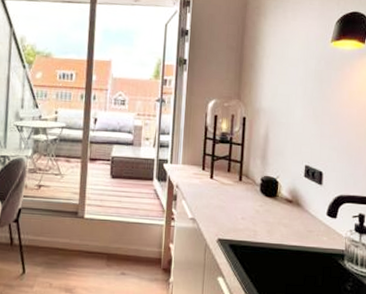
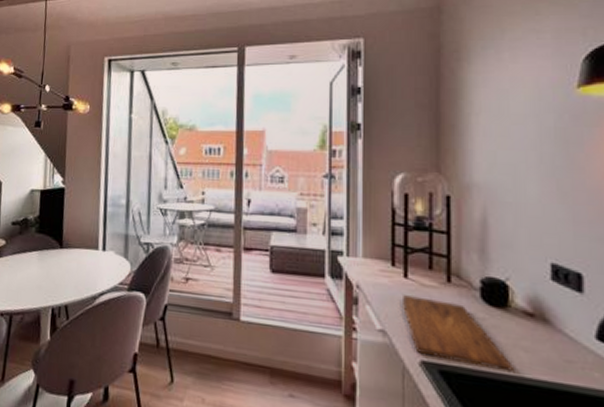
cutting board: none [208,191,278,241] -> present [403,295,515,372]

